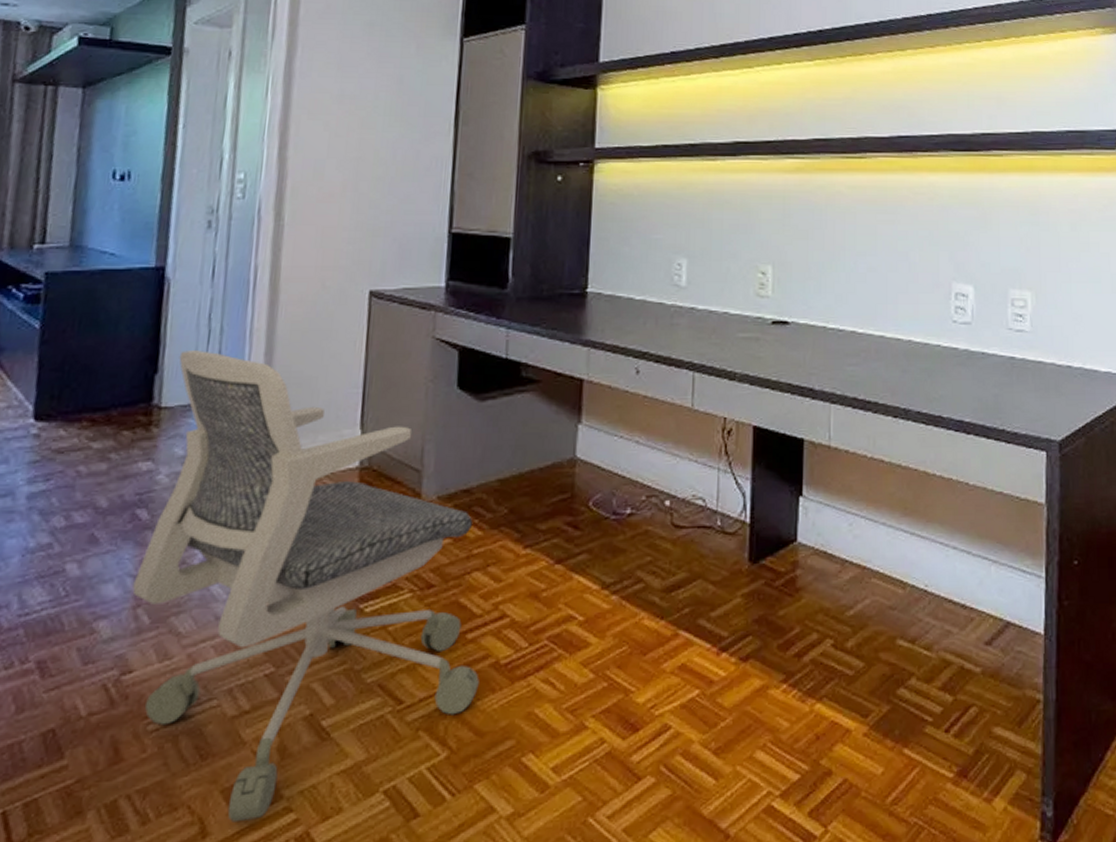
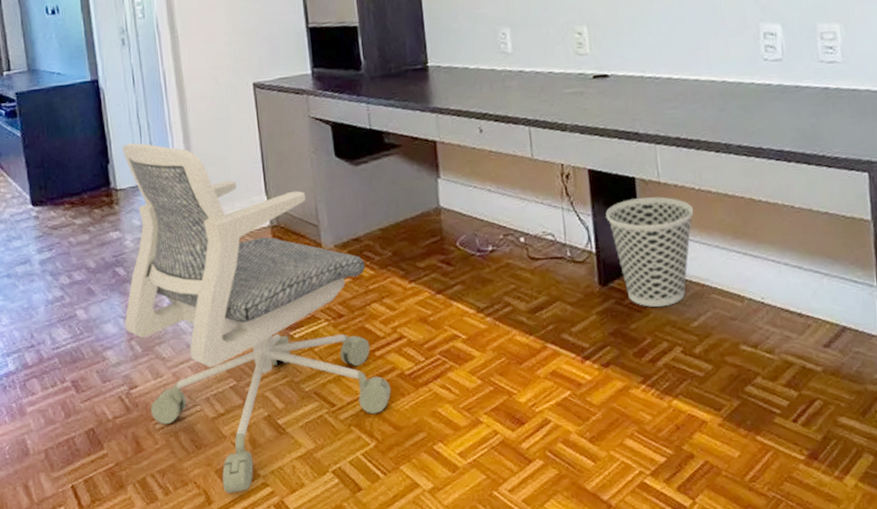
wastebasket: none [766,463,863,591] -> present [606,196,694,307]

